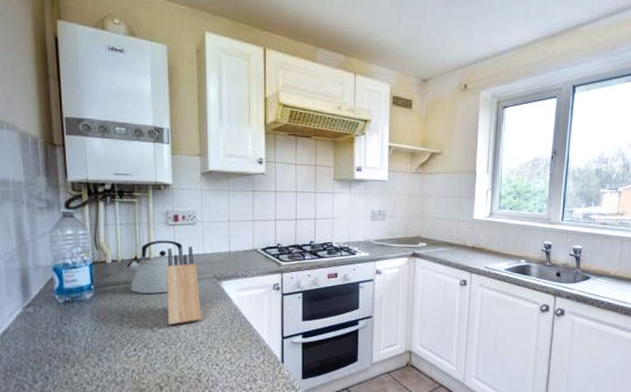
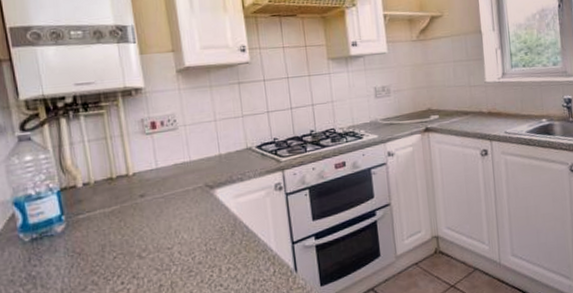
kettle: present [127,240,184,294] -> none [102,151,169,217]
knife block: present [166,246,201,326] -> none [147,155,196,249]

